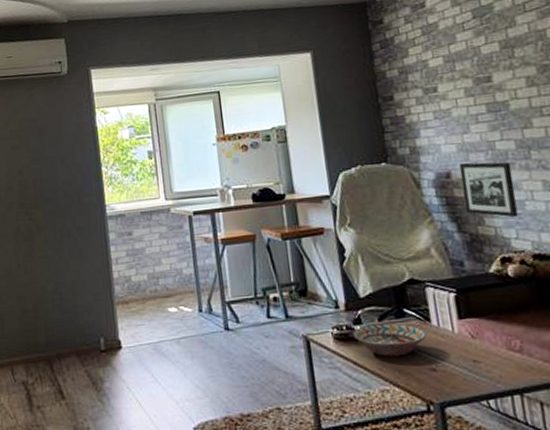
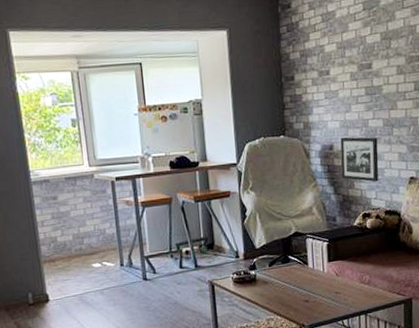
decorative bowl: present [352,323,427,357] -> none [248,267,305,294]

